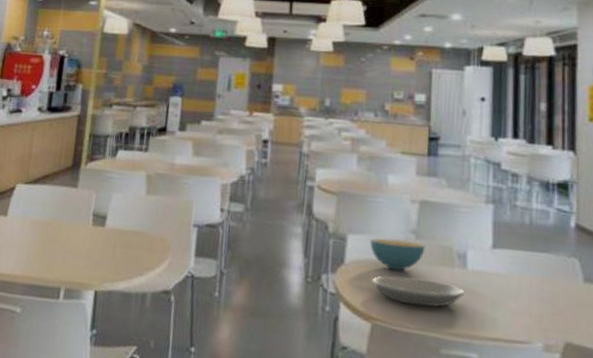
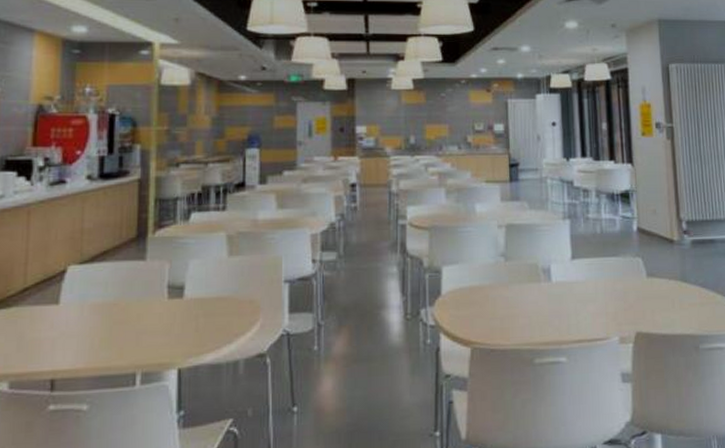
cereal bowl: present [370,238,426,271] -> none [464,264,514,294]
plate: present [372,276,464,307] -> none [468,297,550,324]

